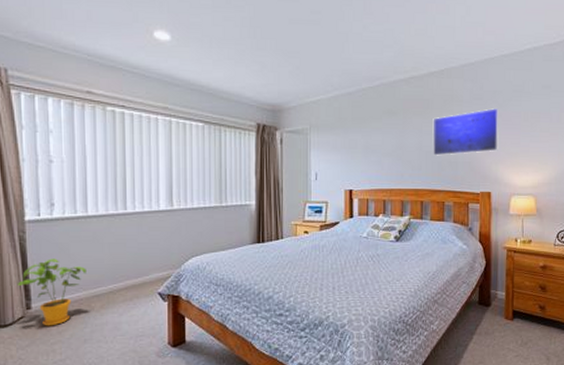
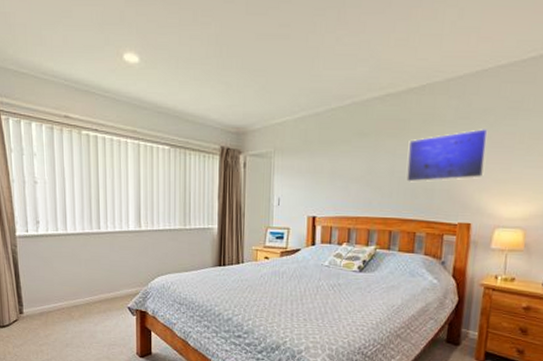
house plant: present [17,259,86,326] -> none [11,271,67,330]

